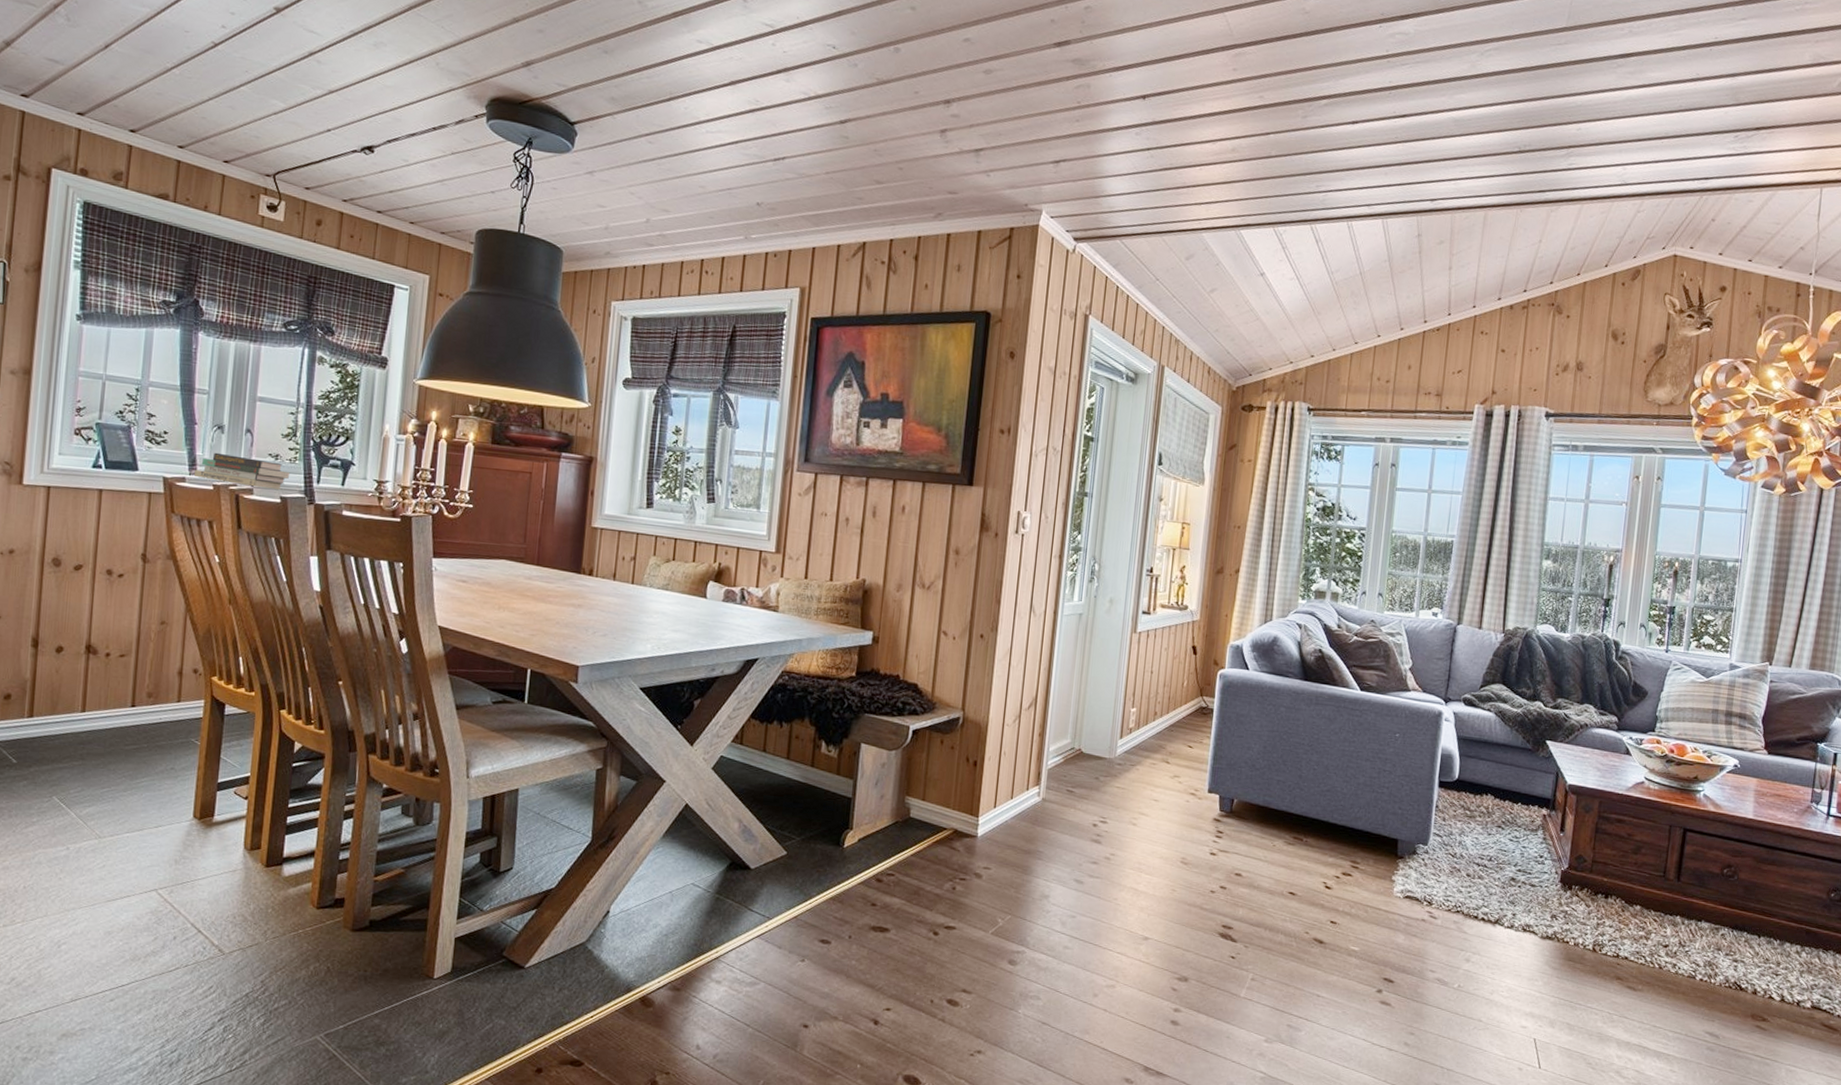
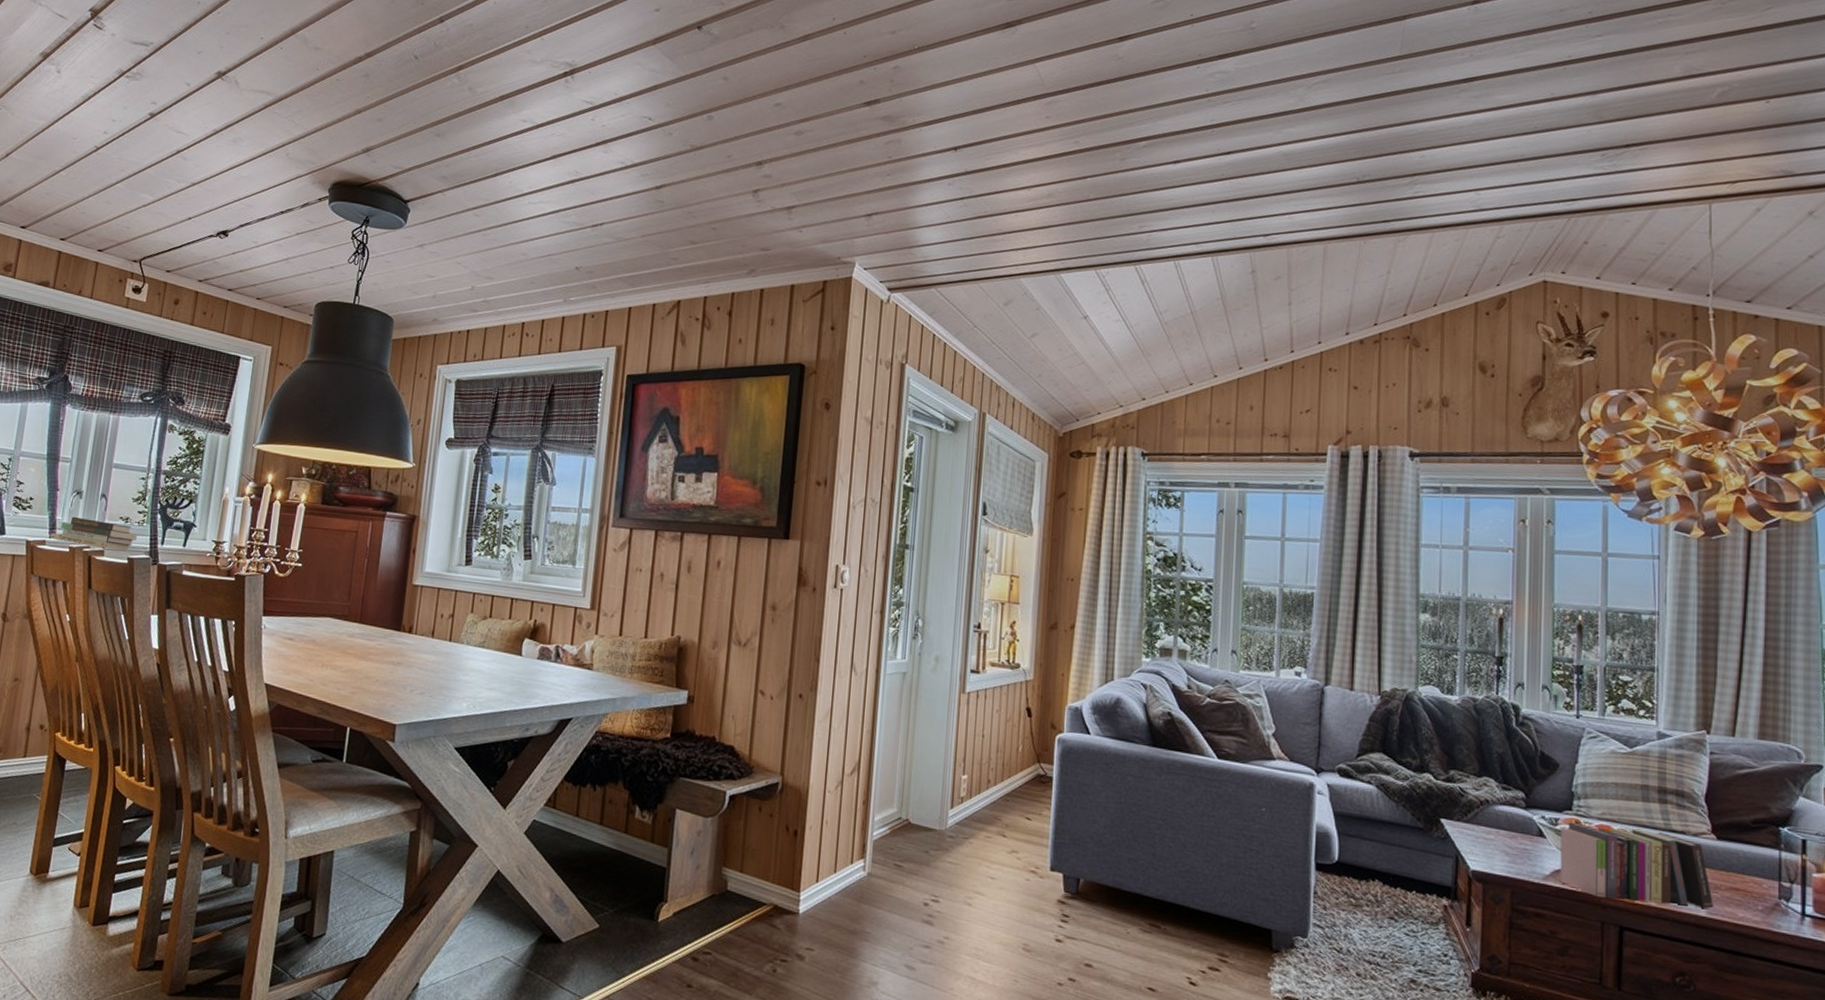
books: none [1639,741,1760,813] -> present [1560,822,1713,909]

